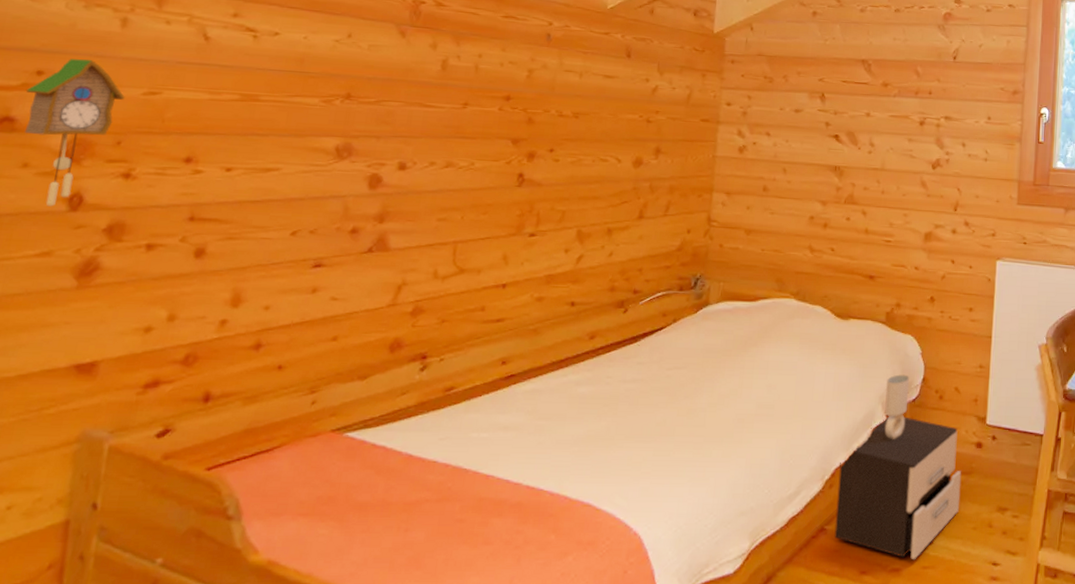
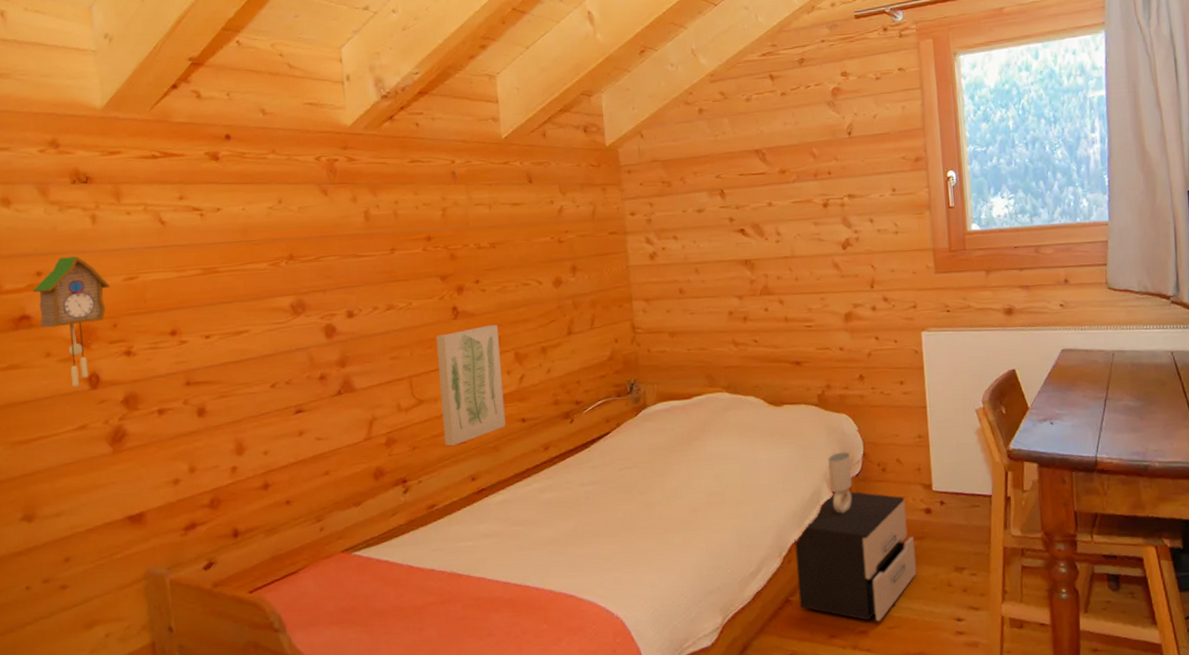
wall art: none [479,197,564,324] -> present [436,324,506,447]

